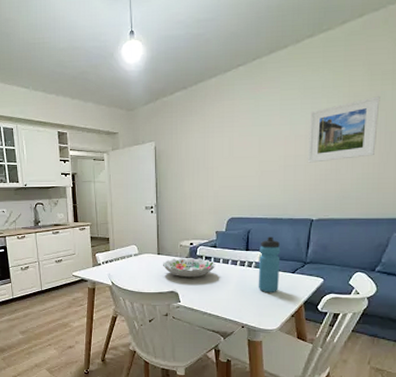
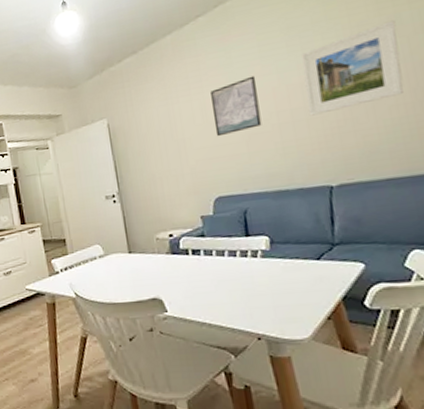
decorative bowl: present [162,257,215,278] -> none [136,252,207,279]
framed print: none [237,124,274,170] -> present [210,75,262,137]
water bottle: present [258,236,281,292] -> none [264,214,302,289]

